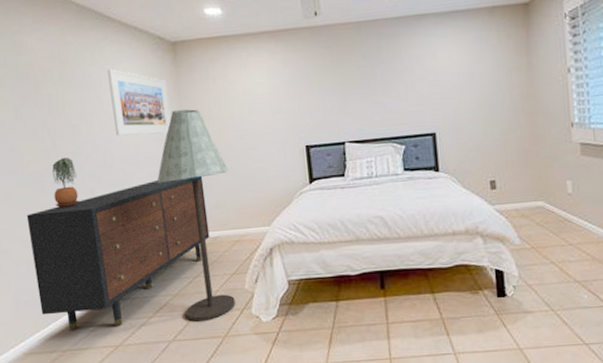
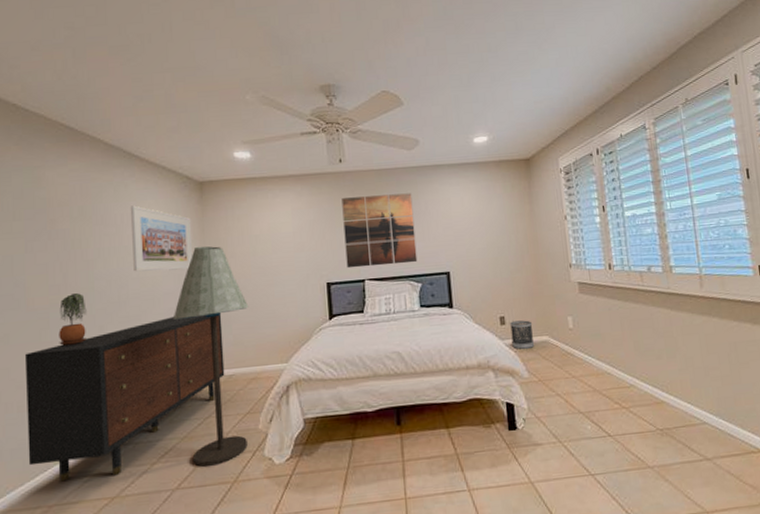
wall art: none [318,47,401,131] -> present [341,193,418,269]
wastebasket: none [501,184,528,215] -> present [510,320,535,349]

